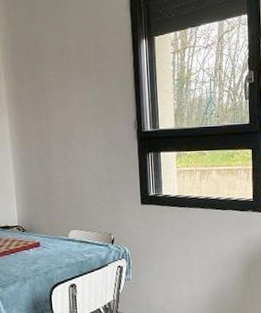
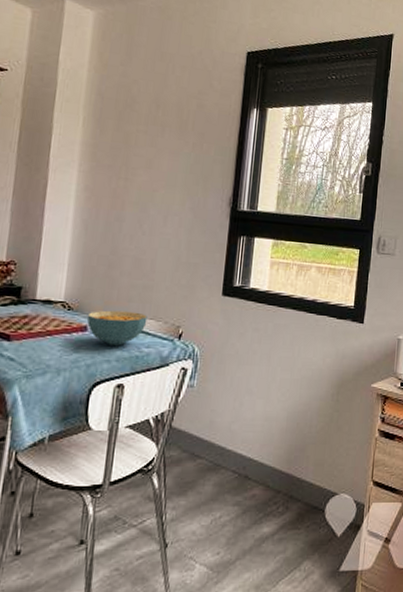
cereal bowl: none [38,226,85,255] -> present [87,310,148,346]

